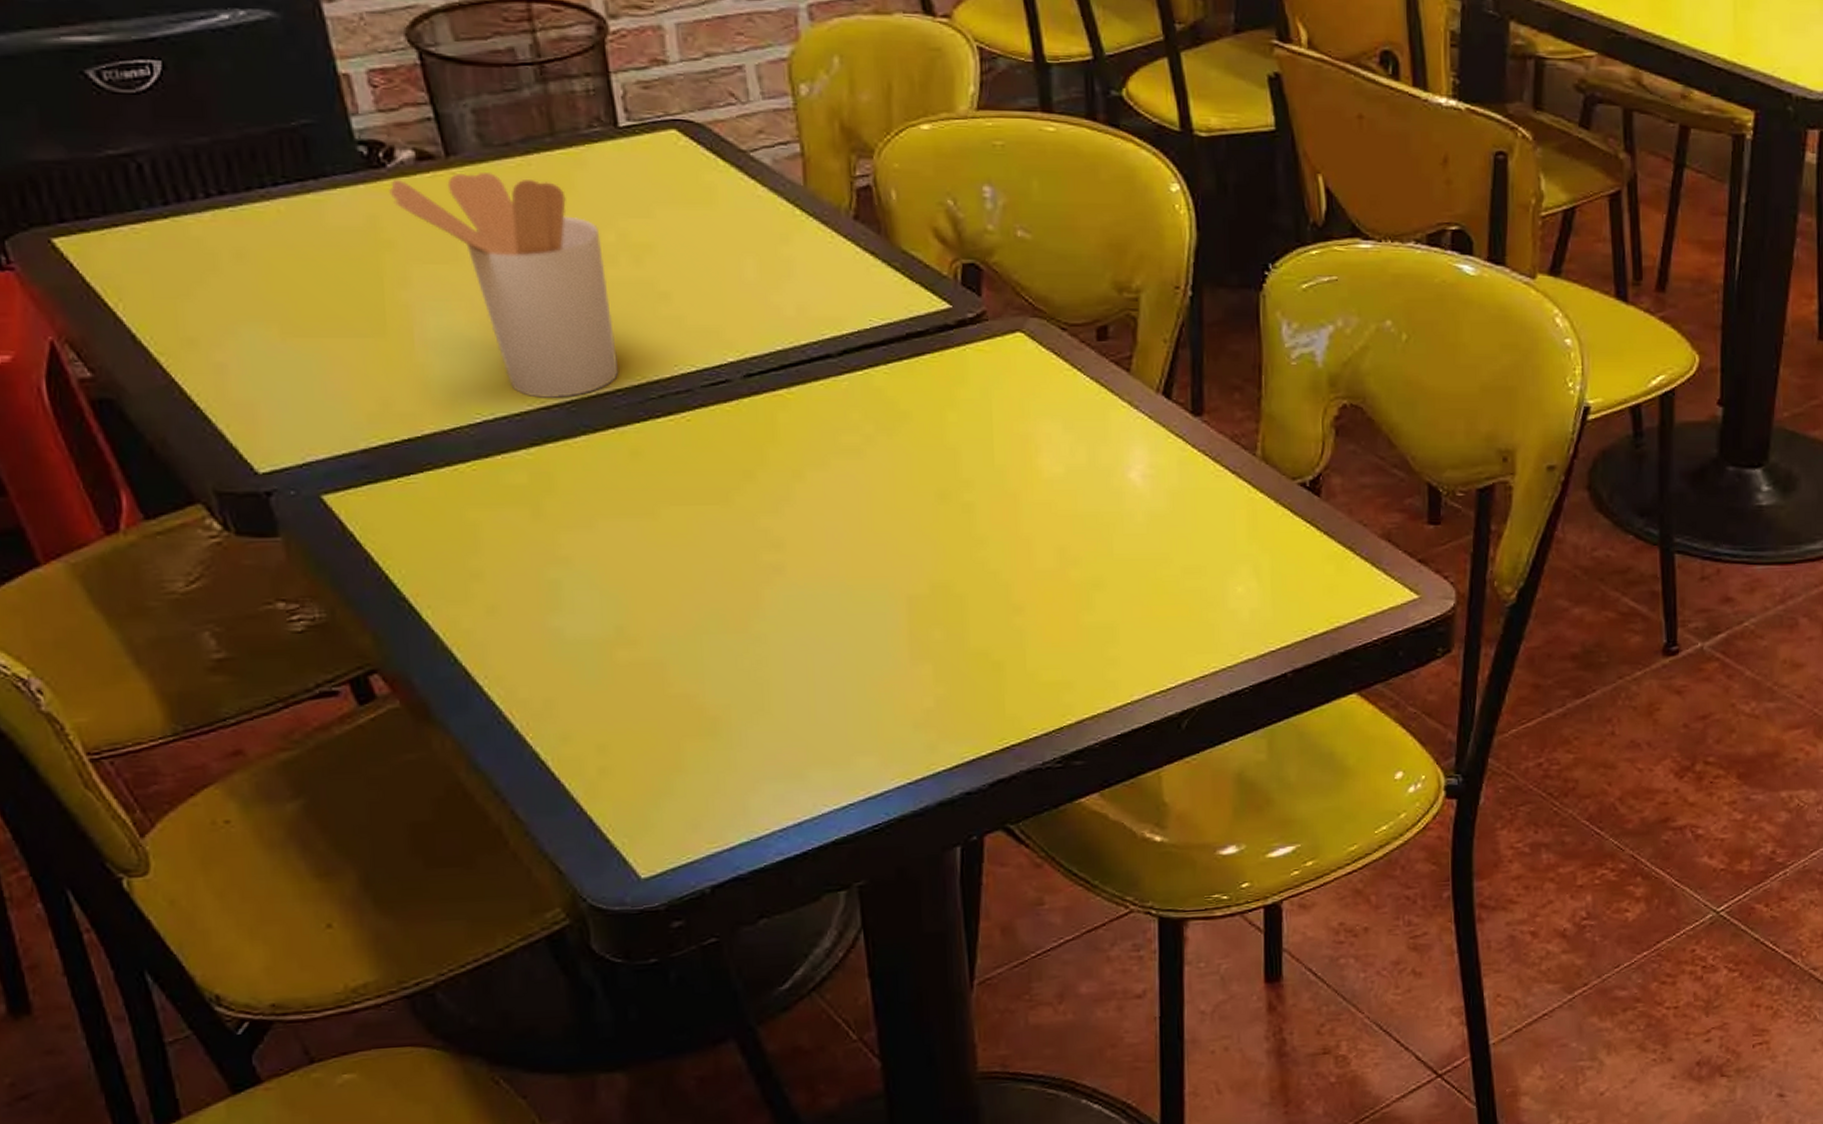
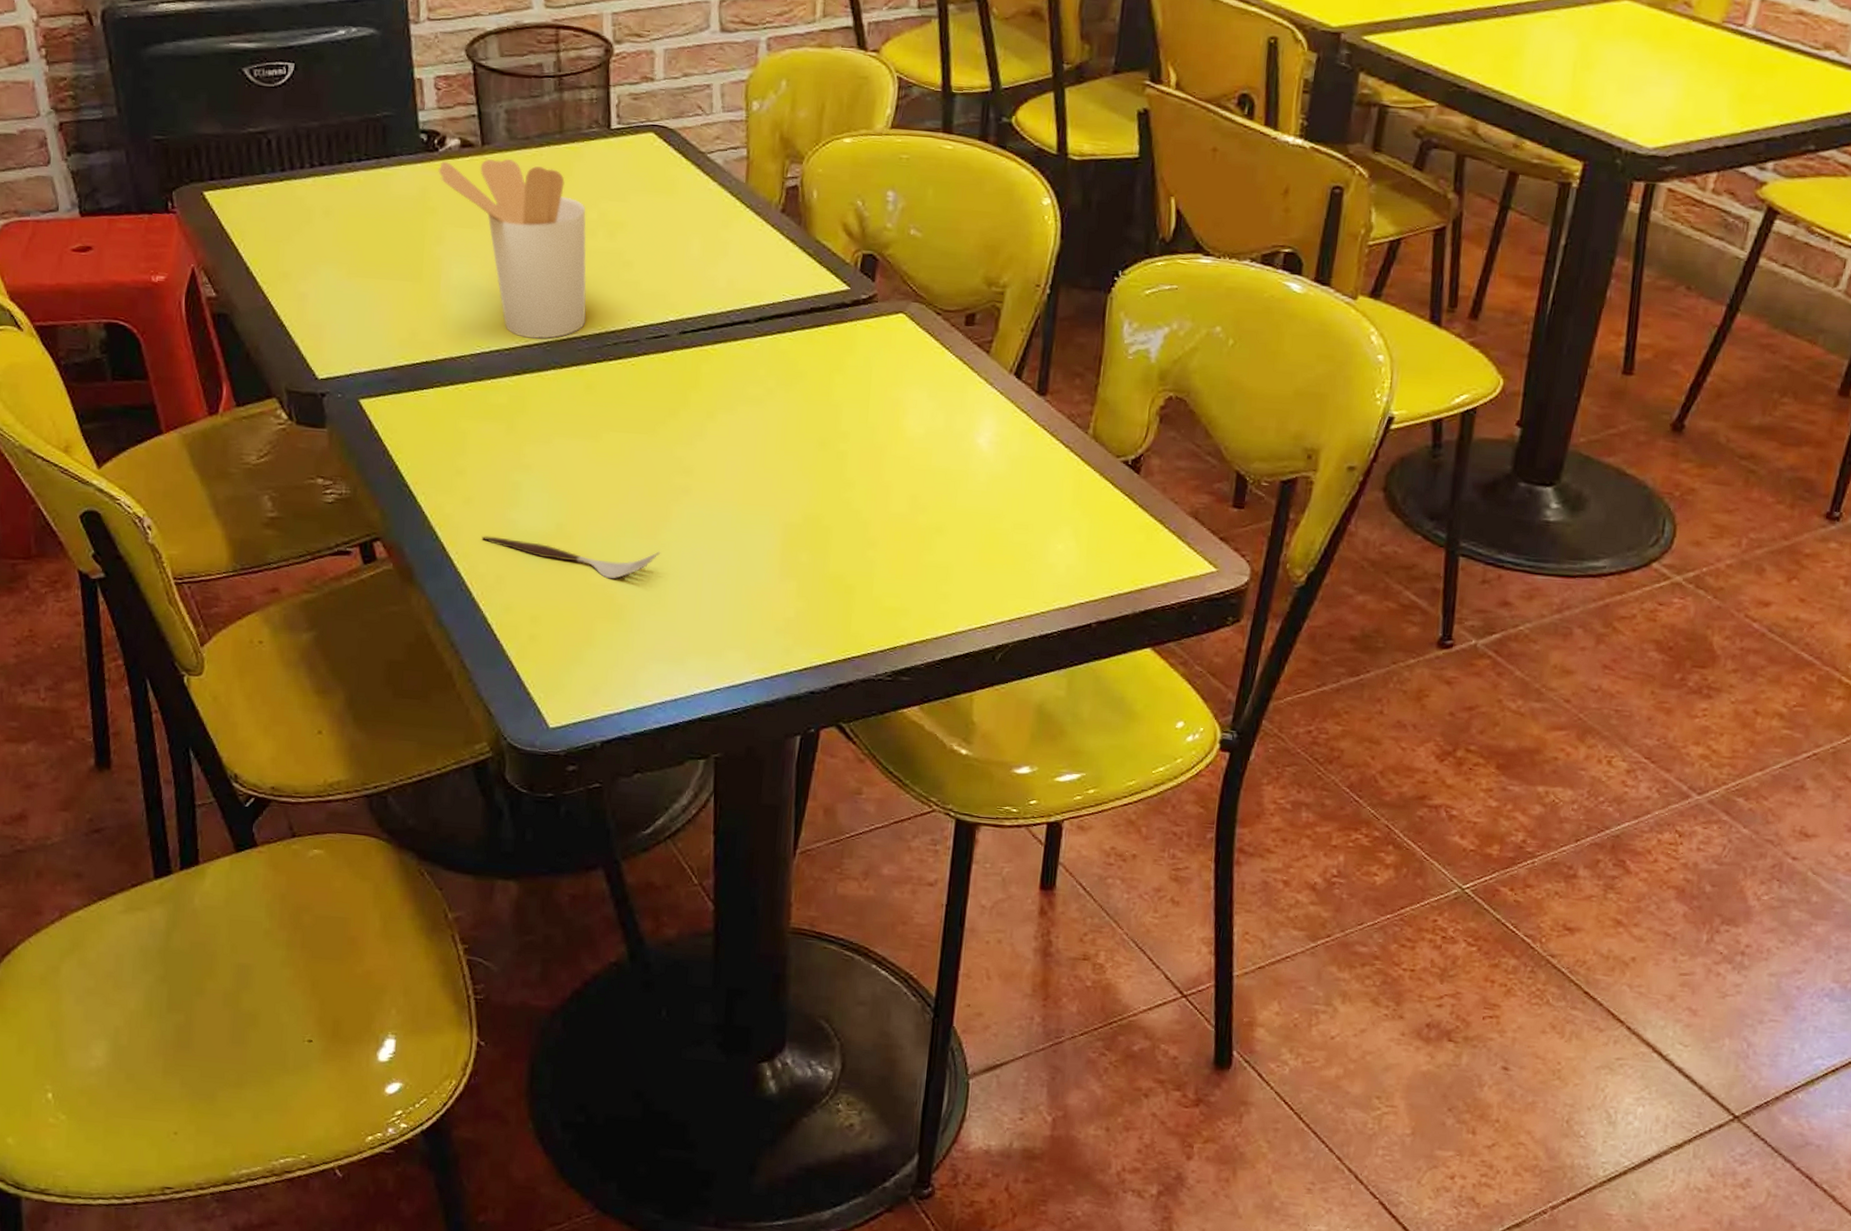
fork: none [517,646,757,688] -> present [481,536,661,579]

